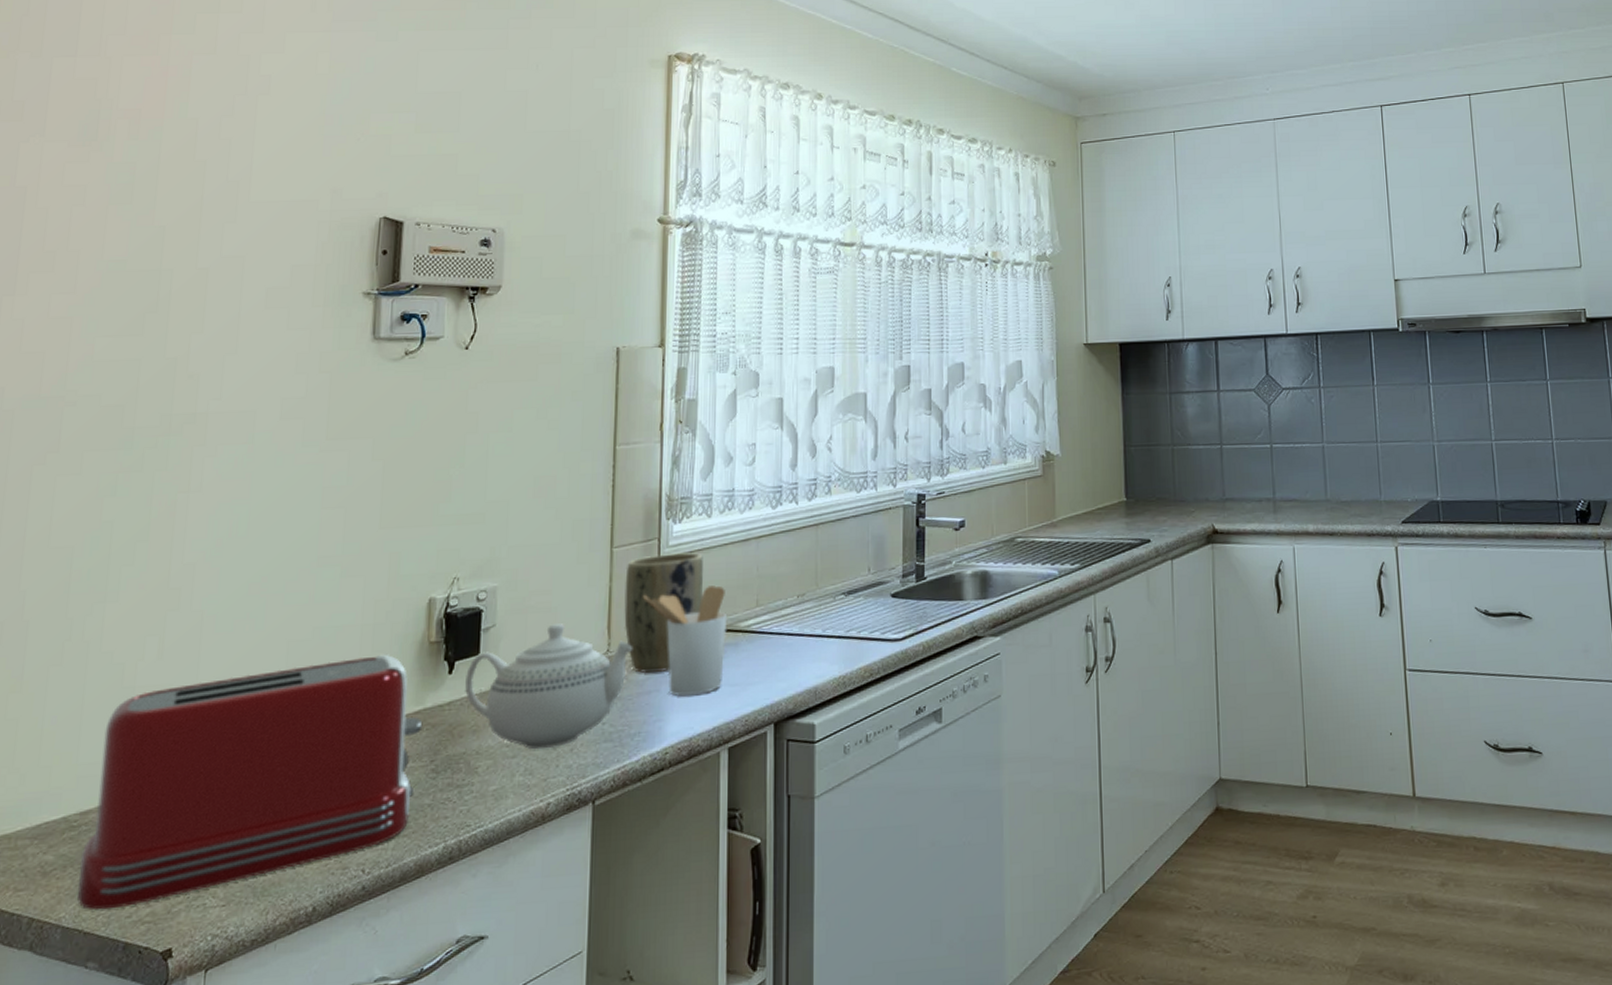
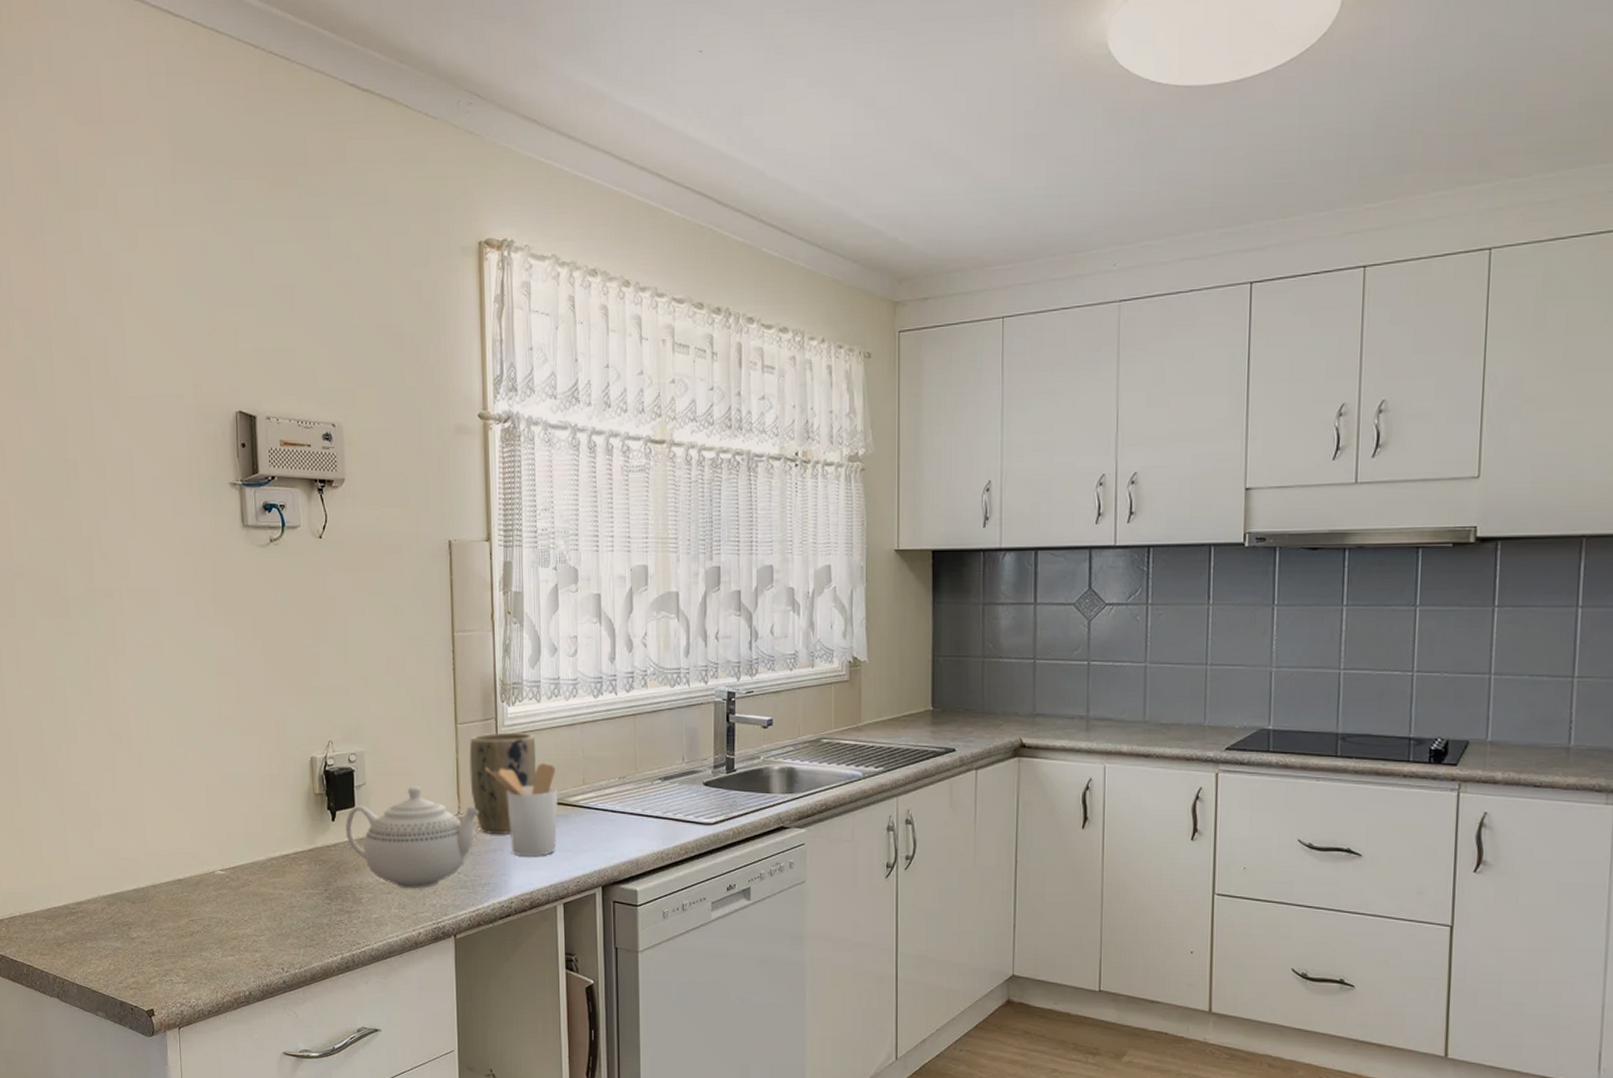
toaster: present [77,654,423,910] -> none [81,800,316,976]

